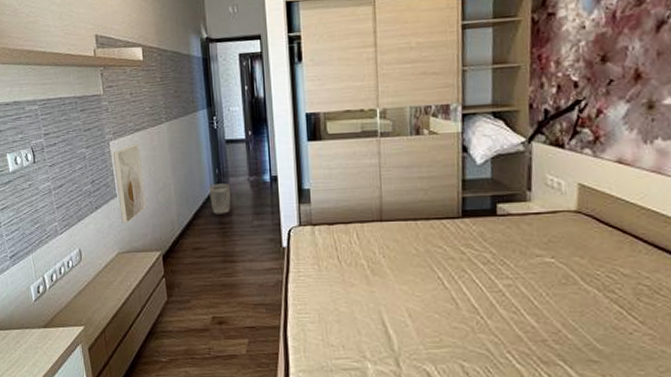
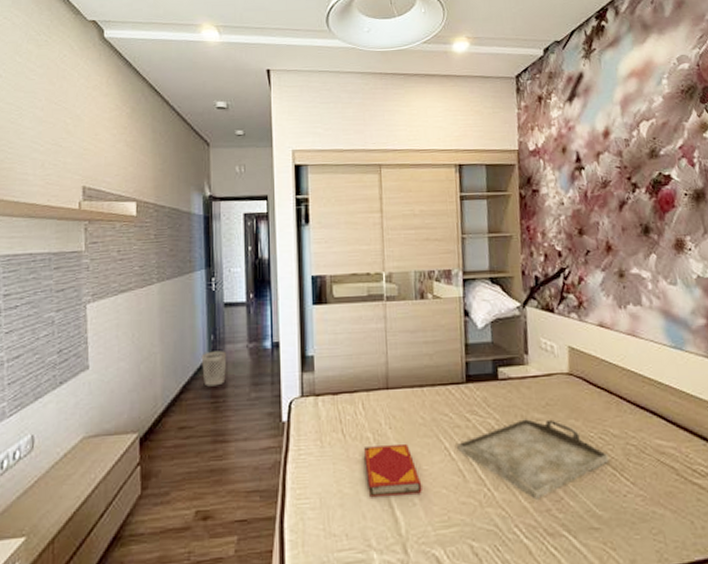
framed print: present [112,144,147,223] -> none [89,307,126,400]
hardback book: none [359,271,415,317] -> present [364,443,422,498]
serving tray: none [449,254,616,330] -> present [456,419,609,500]

